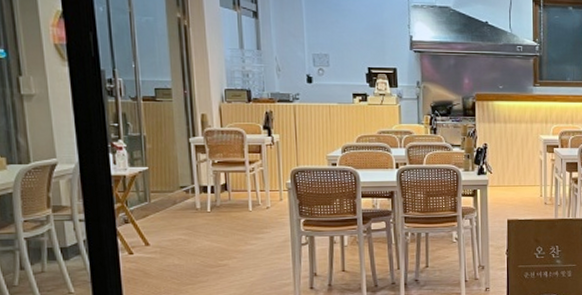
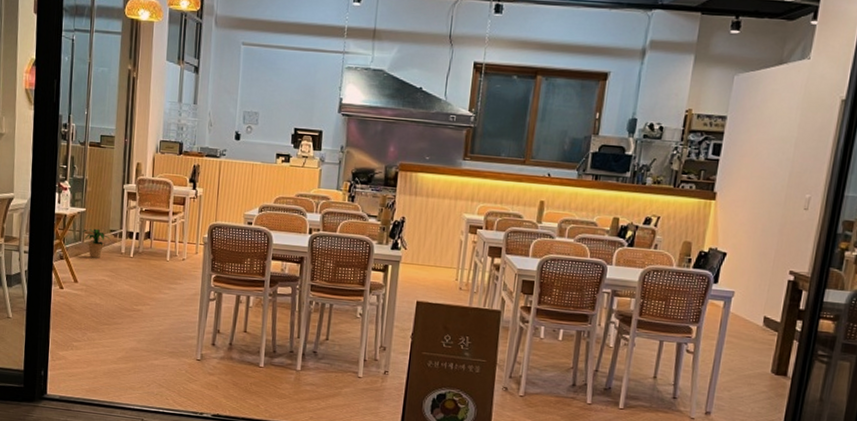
potted plant: none [147,186,183,218] -> present [82,228,111,259]

